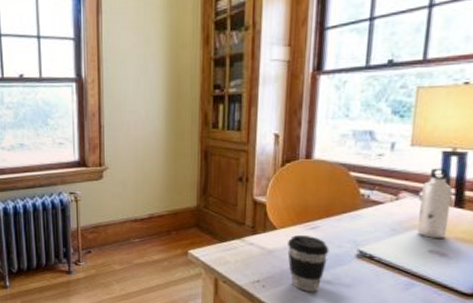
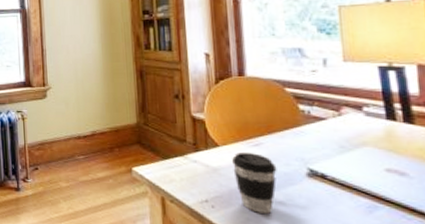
water bottle: present [417,168,453,239] -> none [364,83,402,157]

